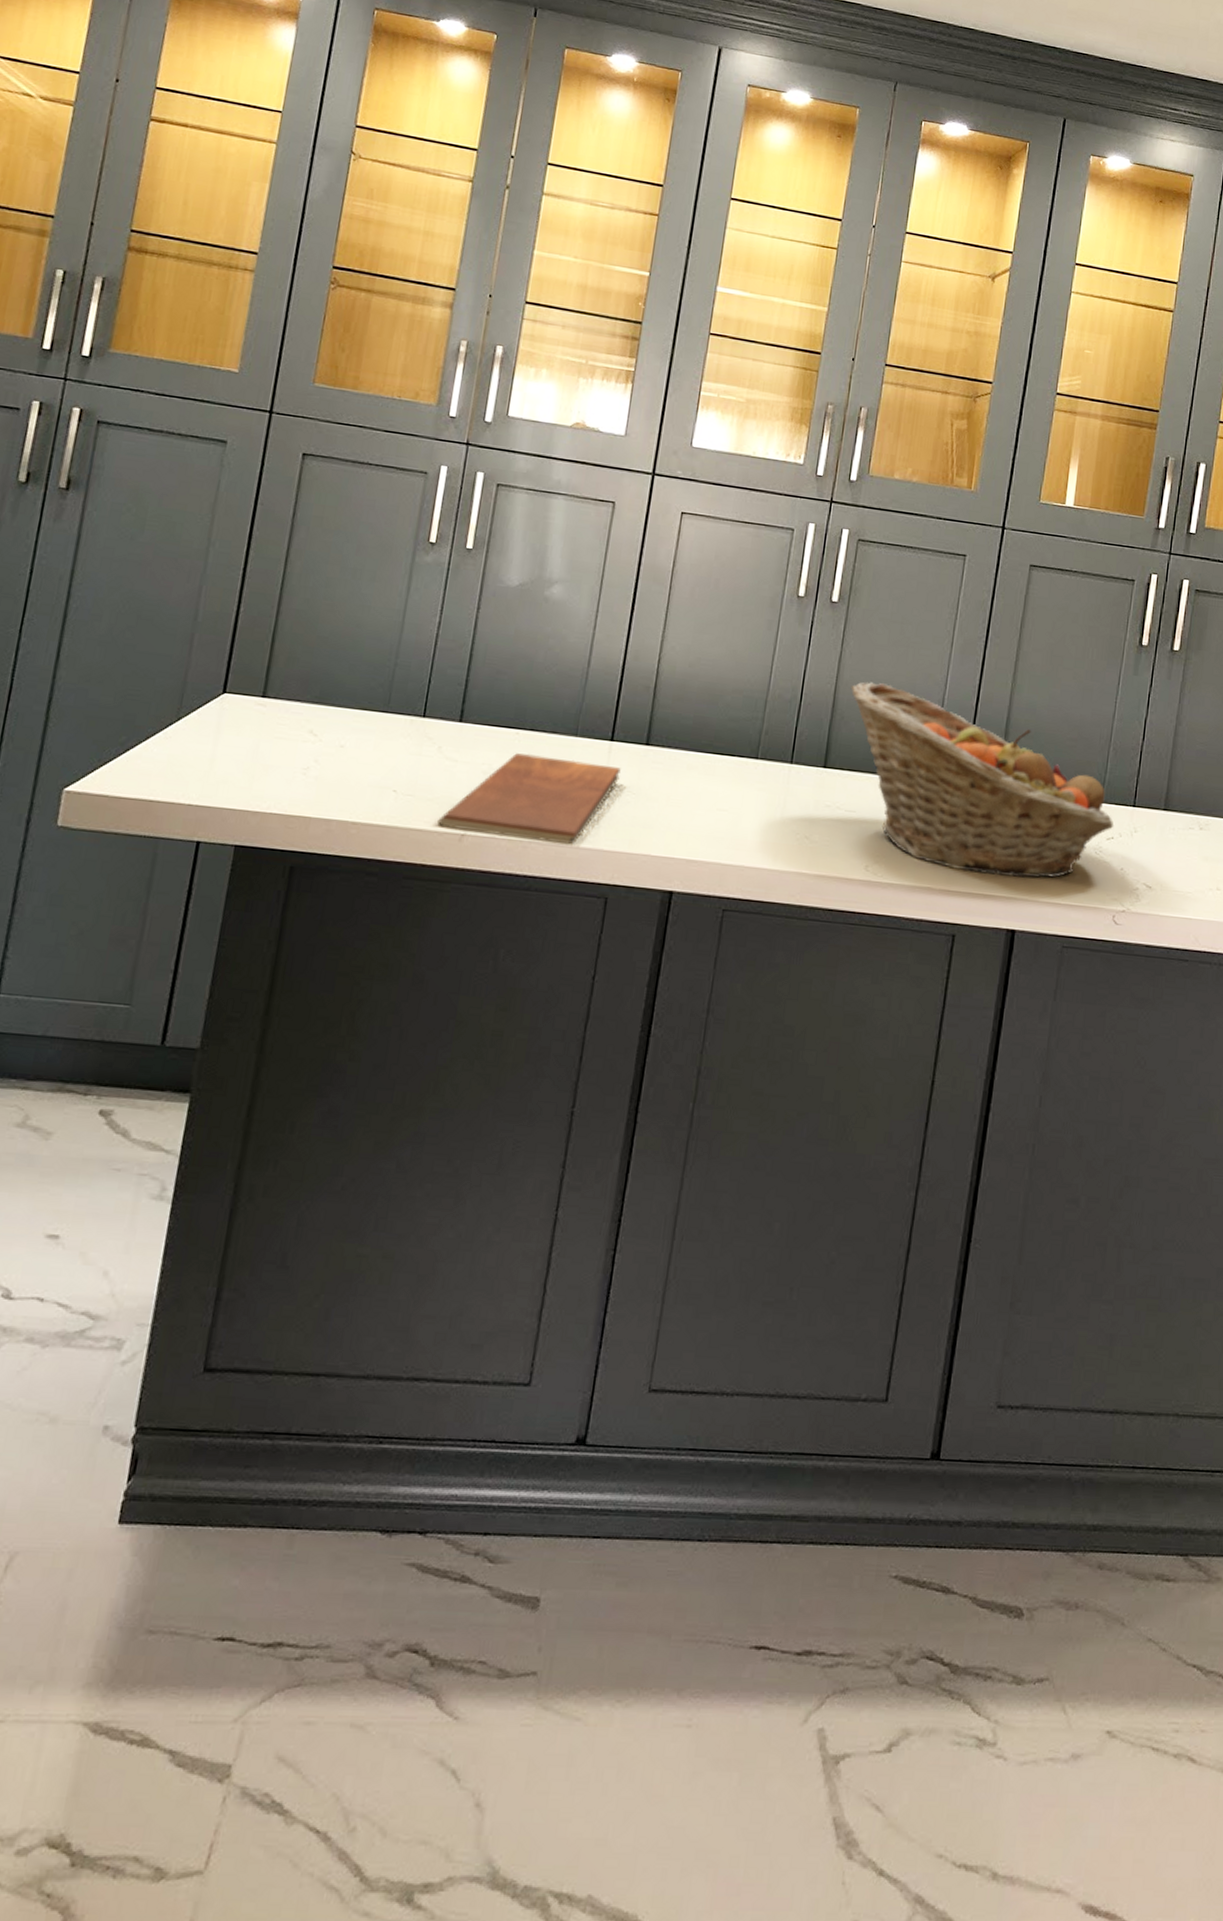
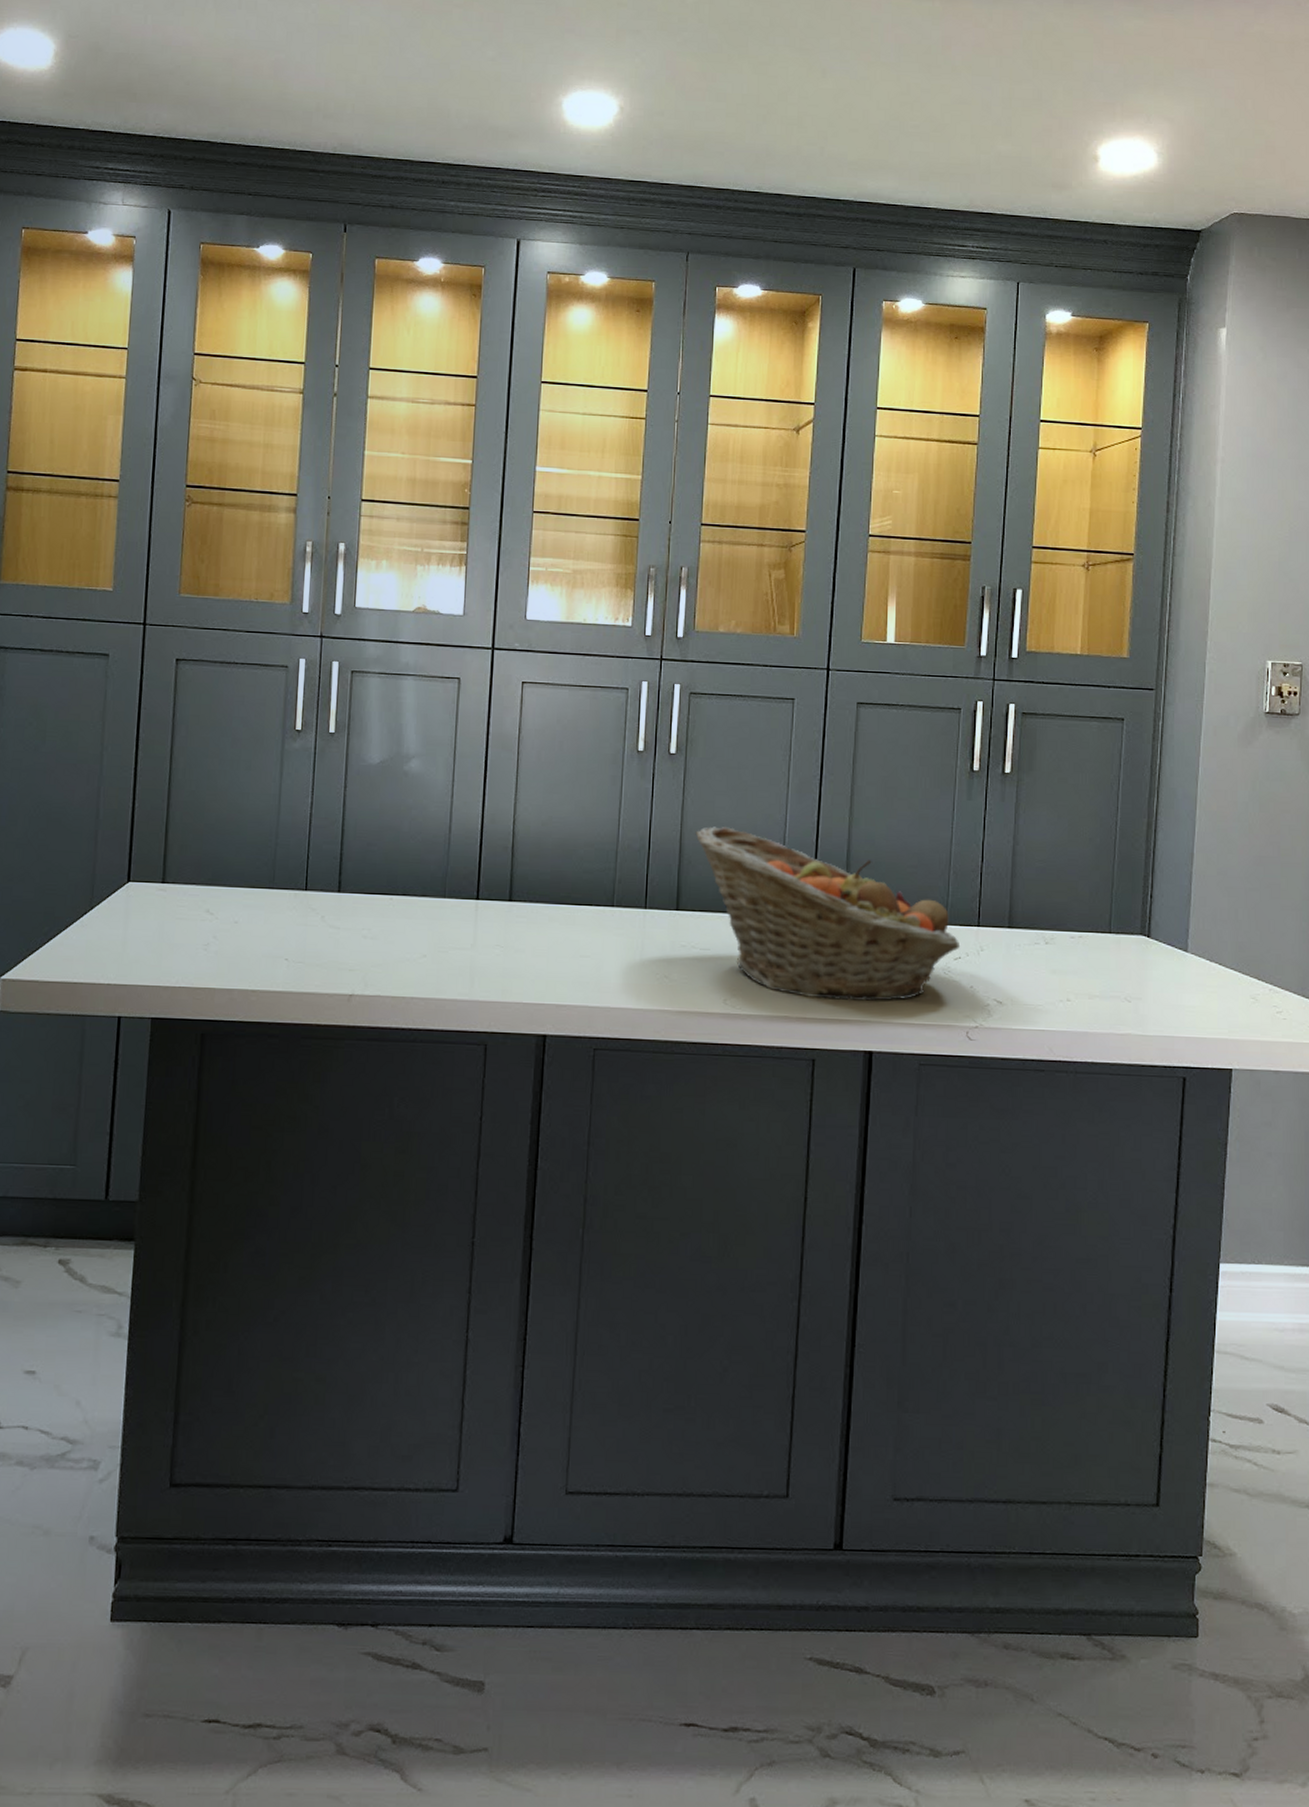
chopping board: present [437,753,621,846] -> none [327,916,488,998]

